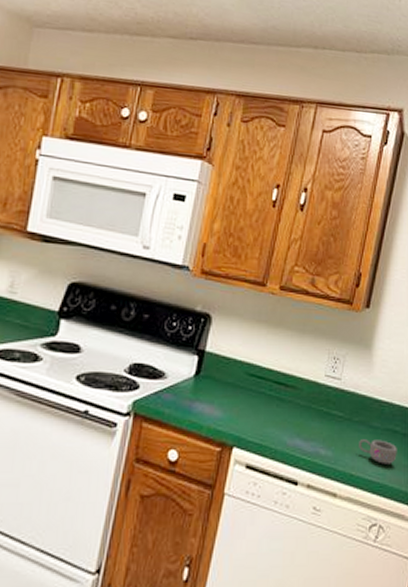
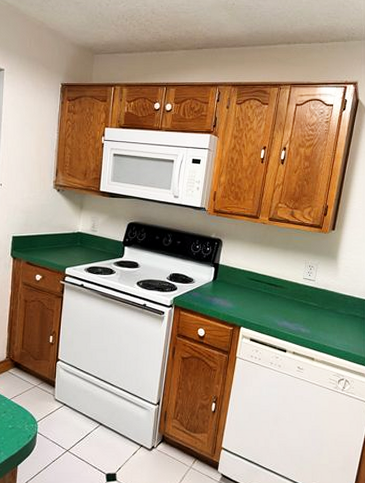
mug: present [359,439,397,464] -> none [329,322,358,339]

